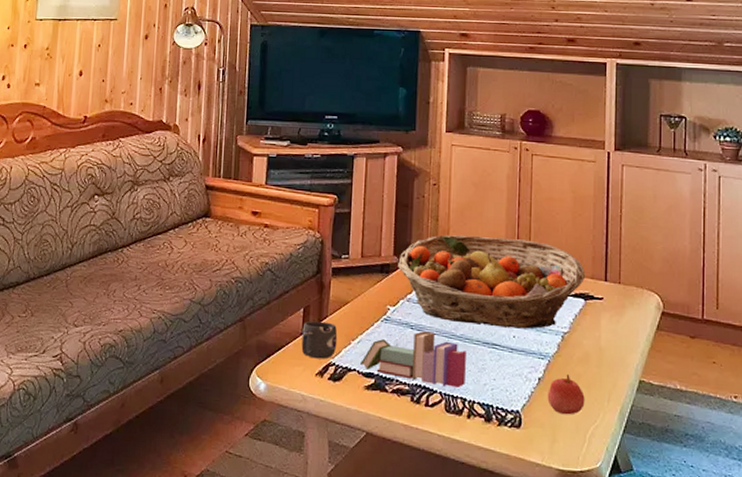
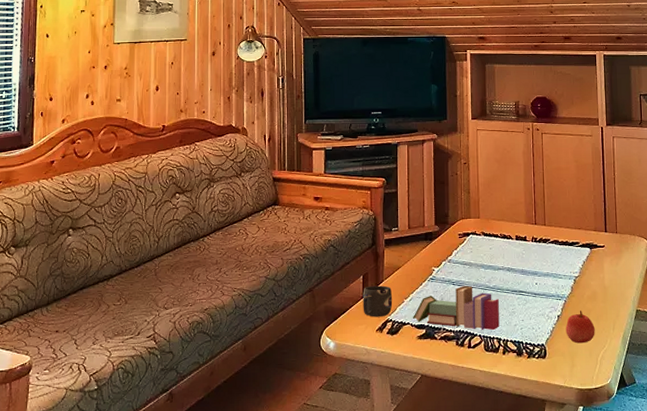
fruit basket: present [398,235,585,329] -> none [439,203,589,277]

